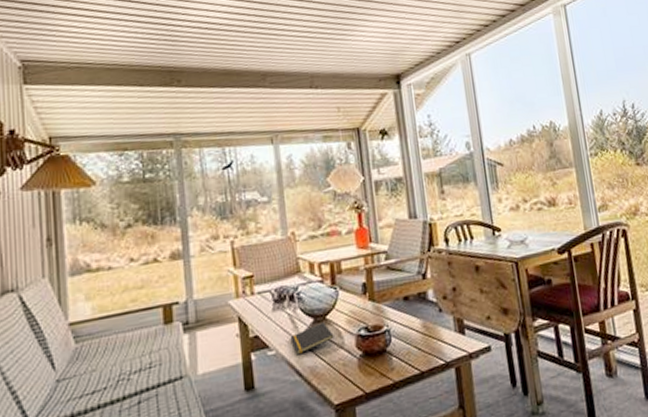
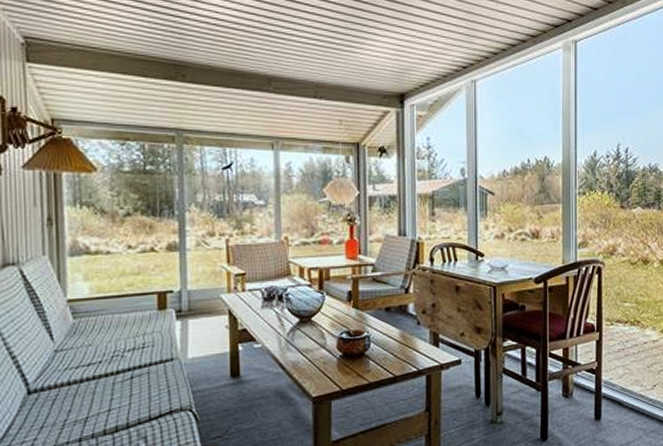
notepad: present [290,322,334,355] -> none [276,323,317,350]

